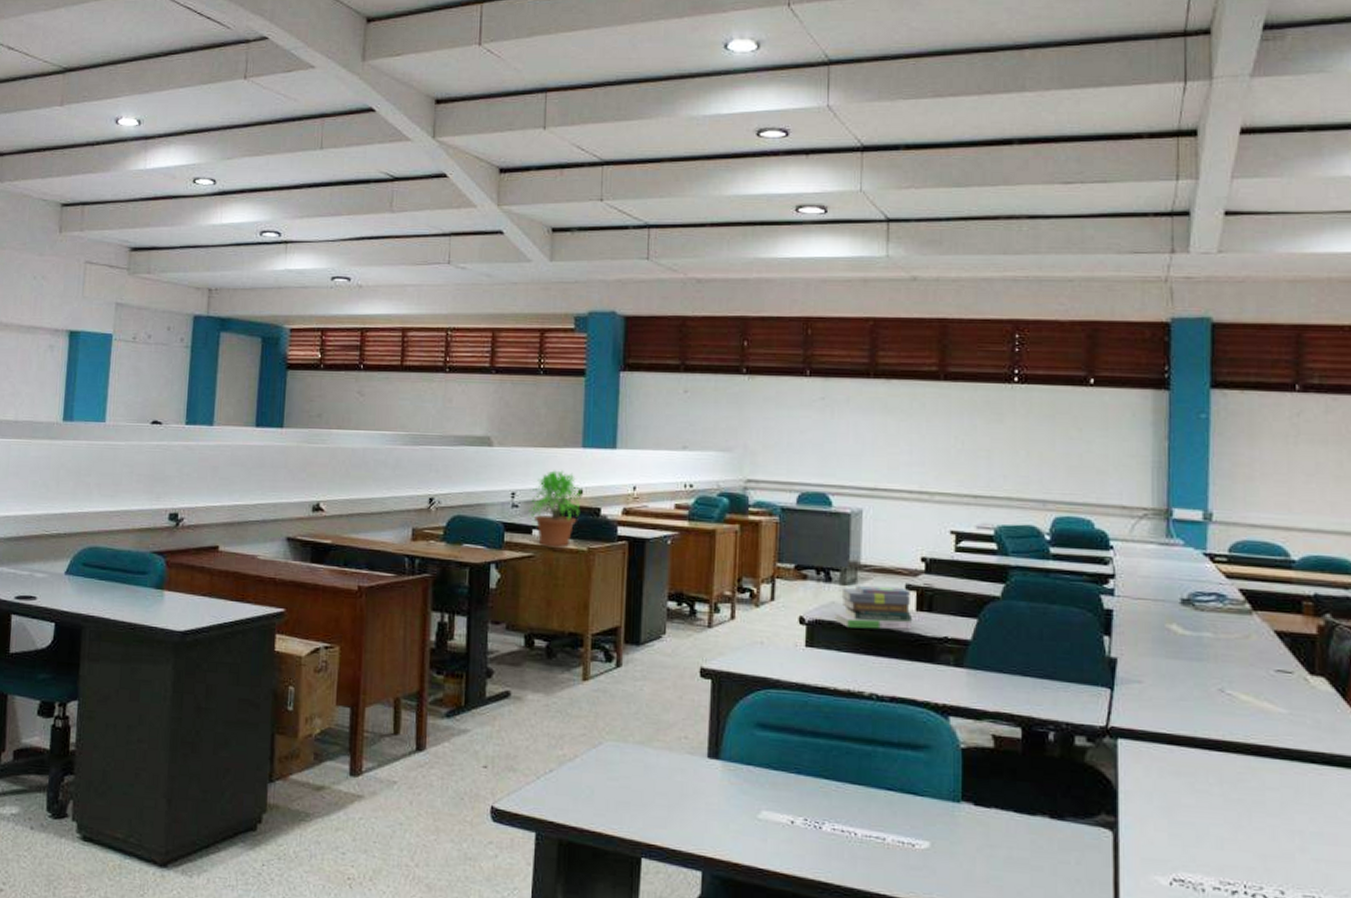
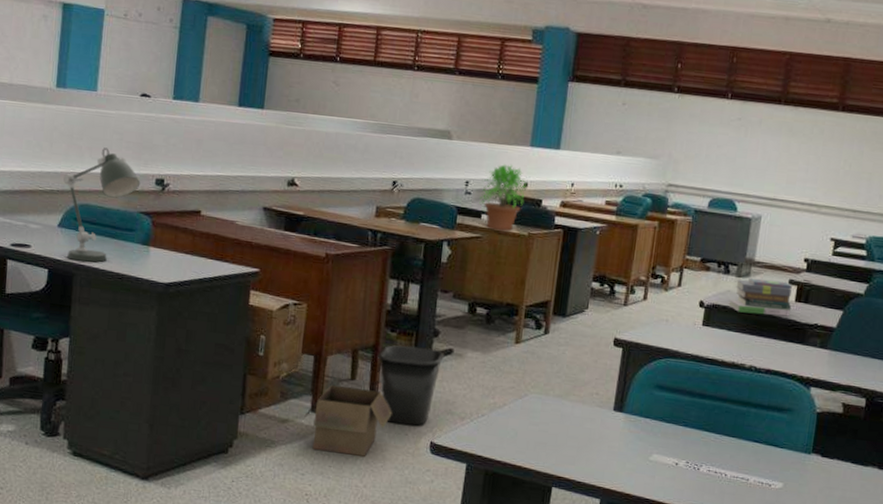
desk lamp: none [71,482,153,612] -> present [63,147,141,263]
box: none [340,741,444,828] -> present [303,384,392,457]
waste bin: none [423,689,501,787] -> present [378,345,445,426]

